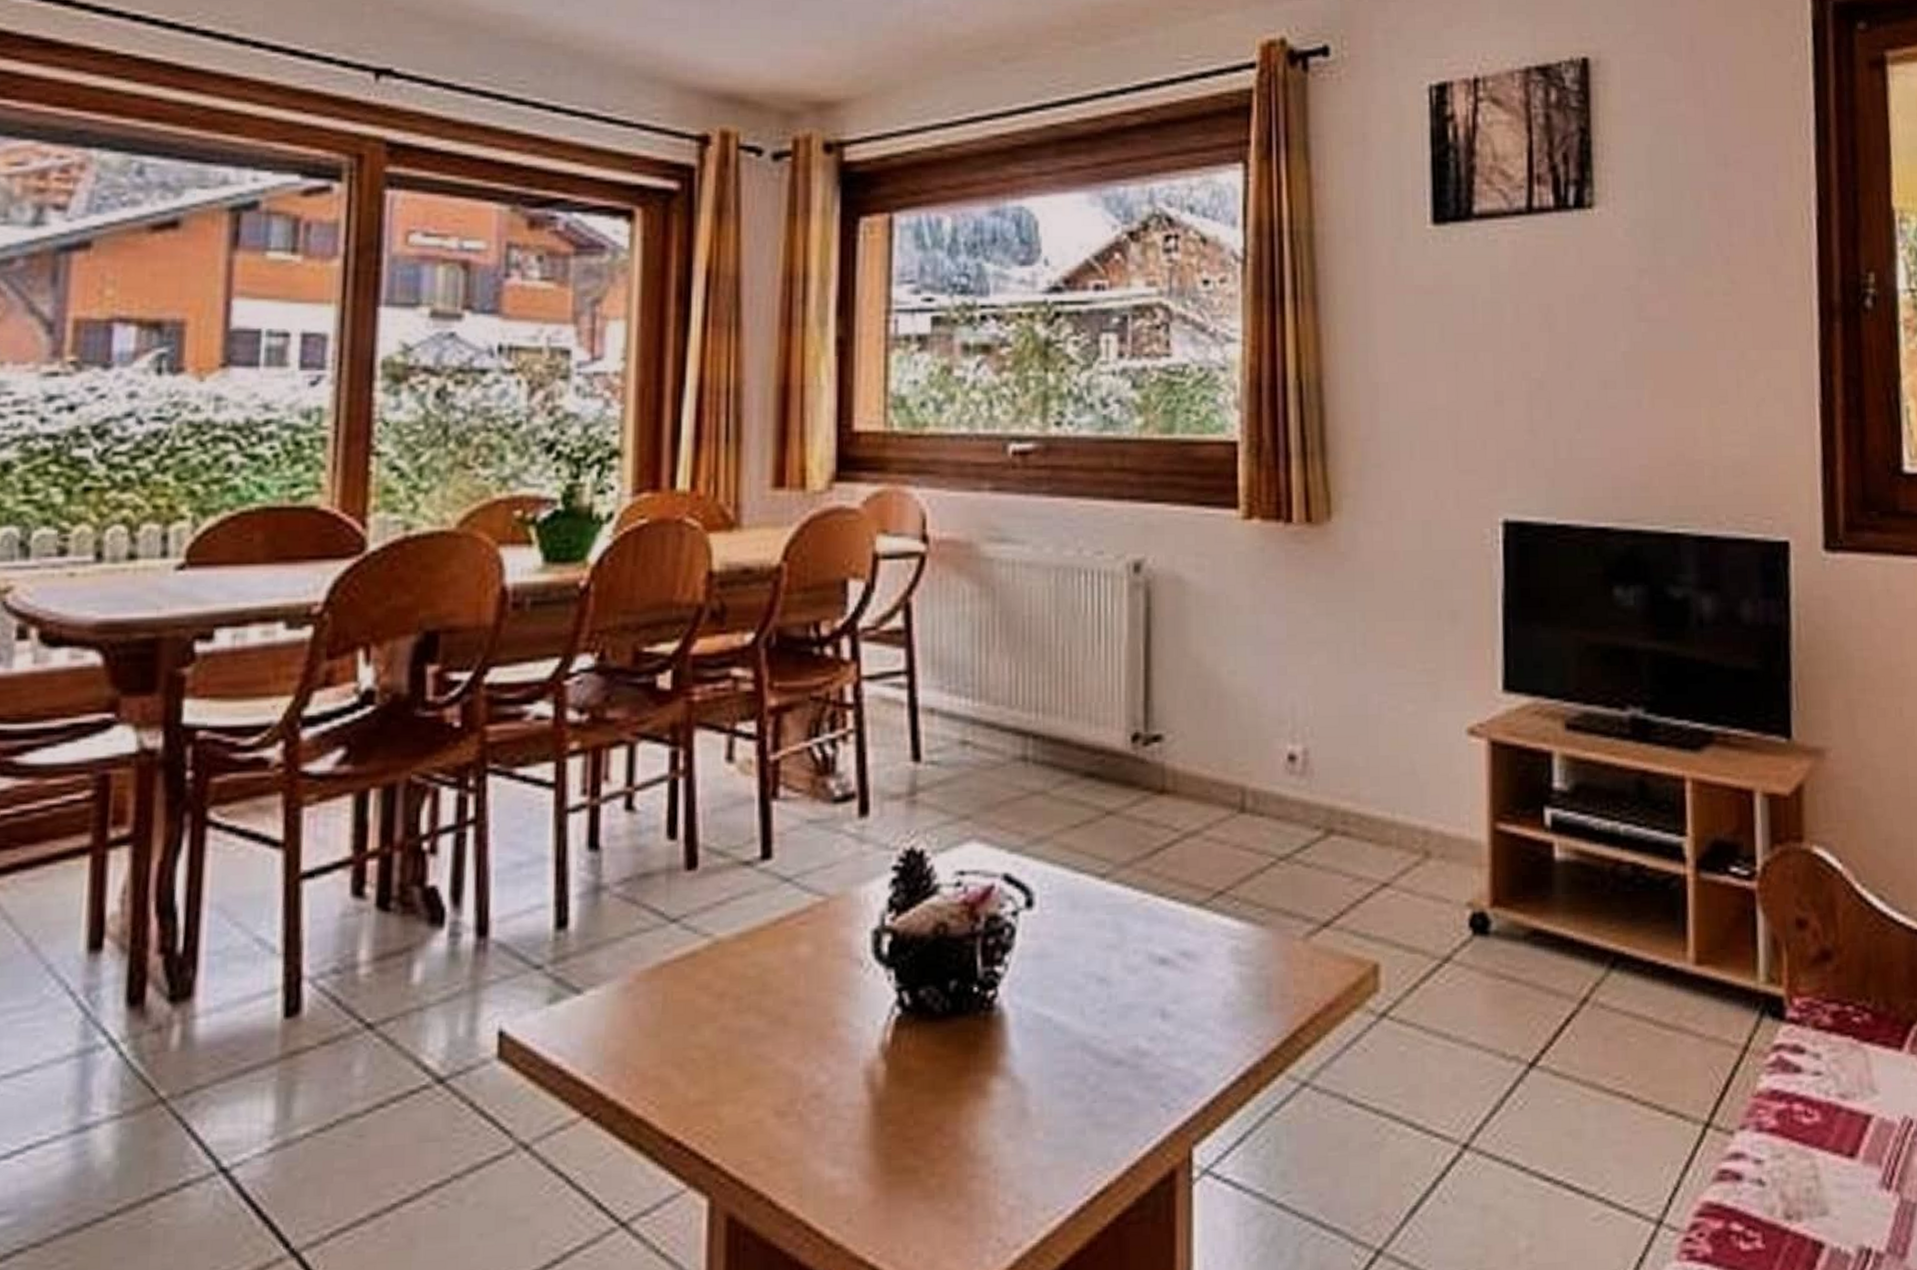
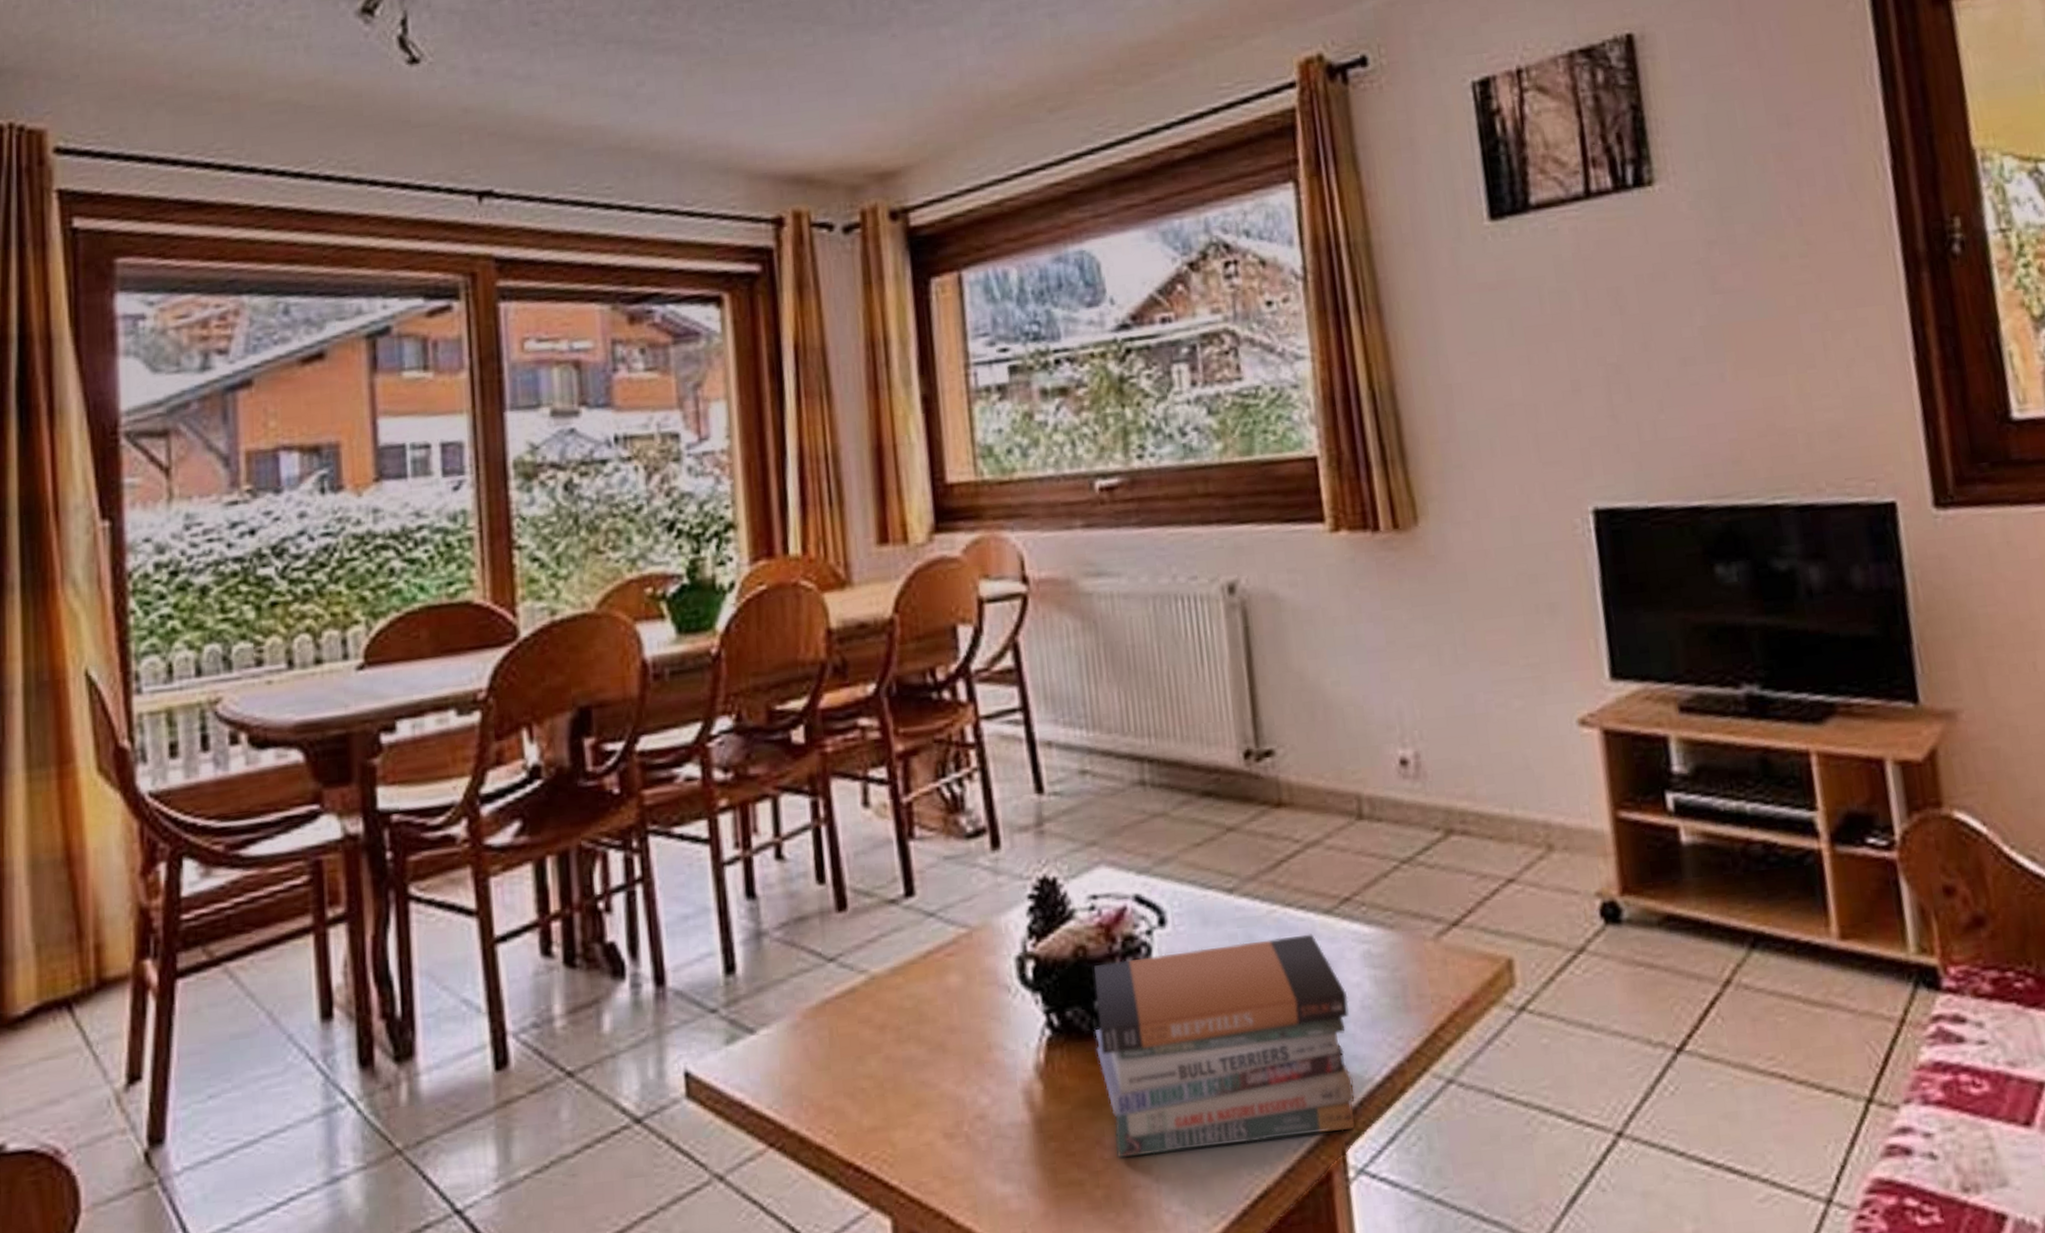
book stack: none [947,925,1211,1145] -> present [1093,934,1355,1157]

